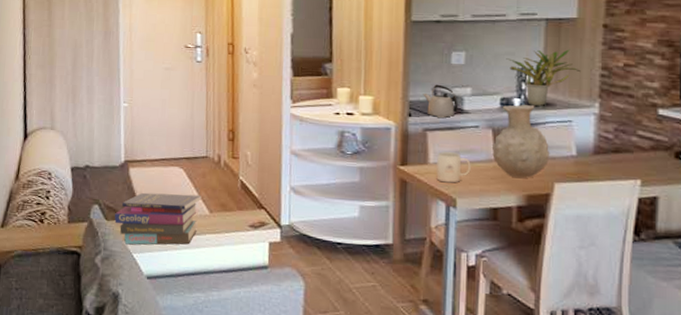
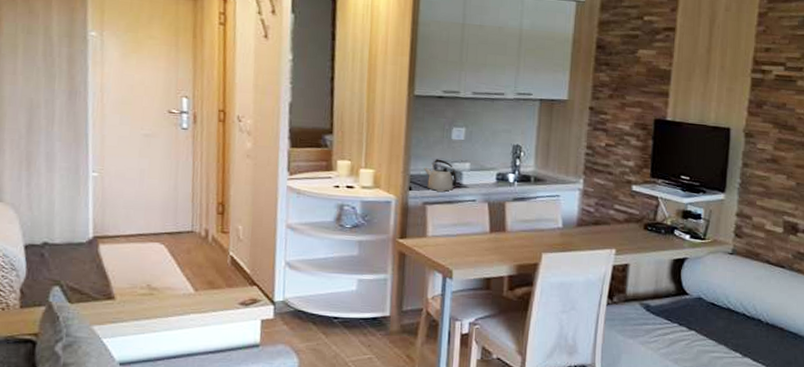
books: present [114,192,202,245] -> none [80,271,186,329]
mug: present [436,152,471,183] -> none [434,225,467,255]
vase: present [491,105,550,179] -> none [487,180,540,250]
potted plant: present [506,49,581,107] -> none [503,128,569,182]

